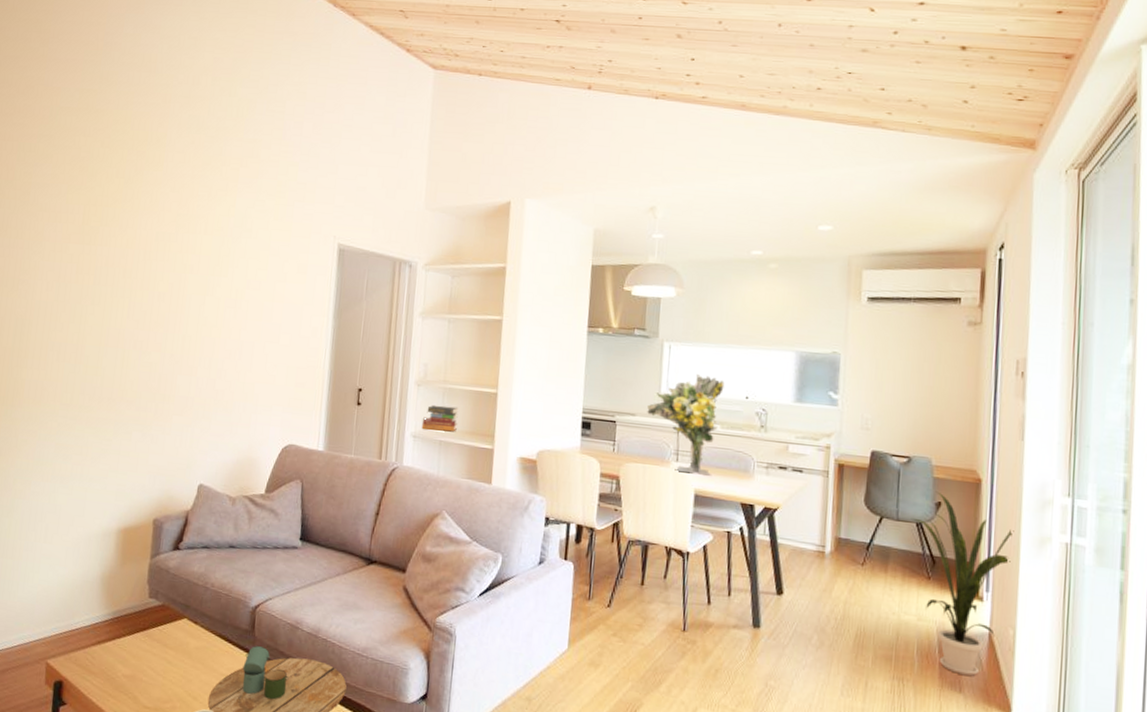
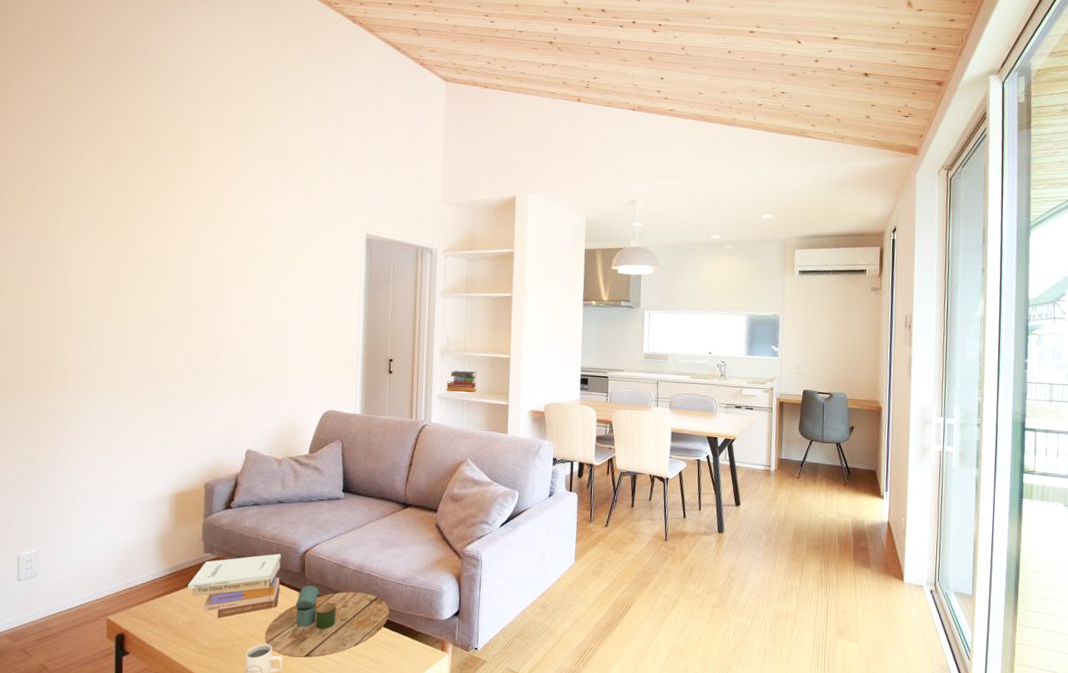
books: none [129,605,231,674] -> present [187,553,282,618]
bouquet: present [647,373,724,476] -> none [633,335,693,417]
house plant: present [912,491,1014,677] -> none [833,418,905,556]

